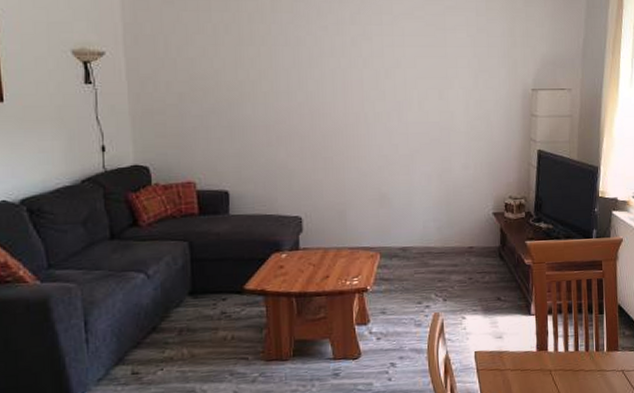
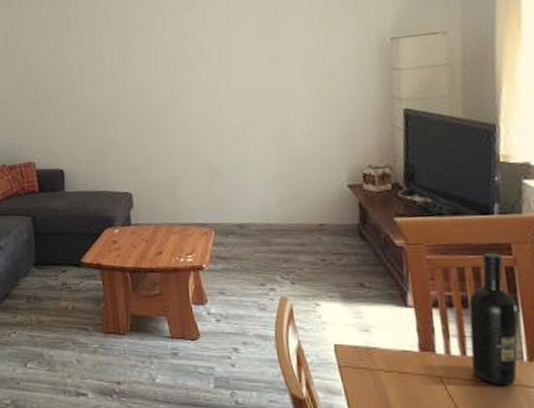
wine bottle: none [571,268,603,373] -> present [469,252,519,386]

